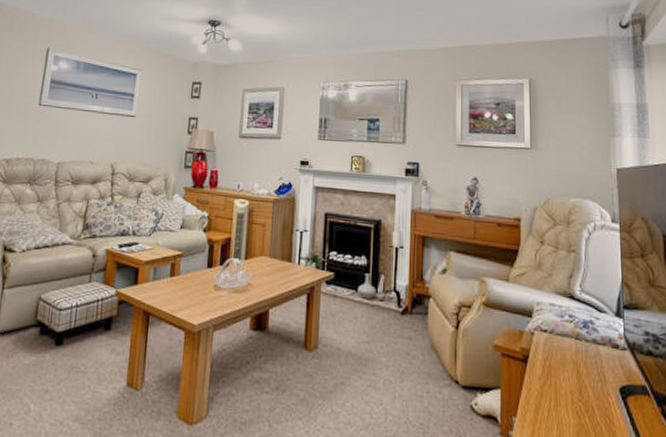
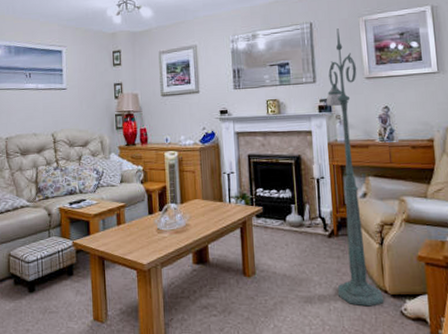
floor lamp: none [405,90,454,398] -> present [326,28,385,307]

